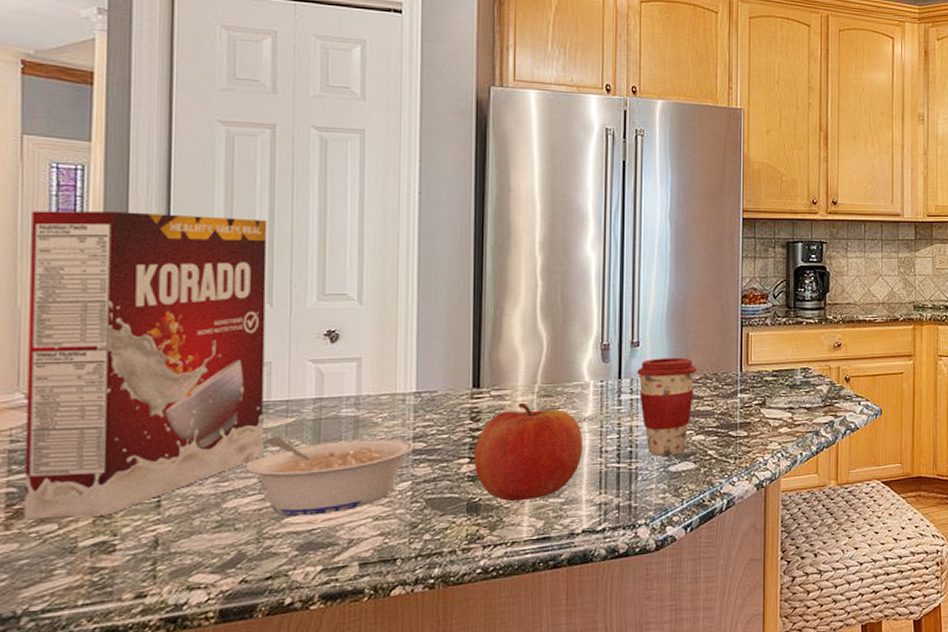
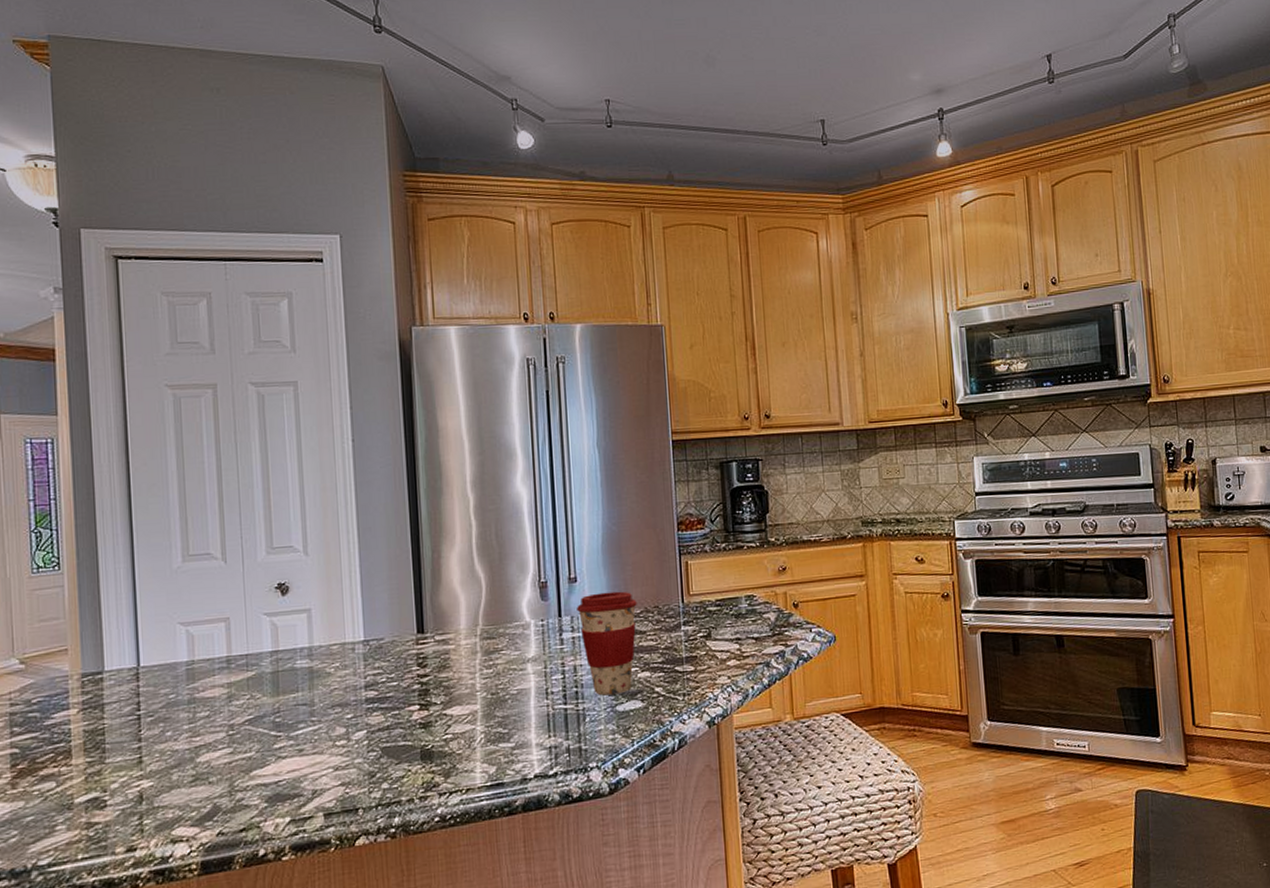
cereal box: present [24,211,268,520] -> none [13,478,228,779]
legume: present [246,436,415,517] -> none [215,688,367,769]
fruit: present [474,402,584,502] -> none [423,645,529,748]

